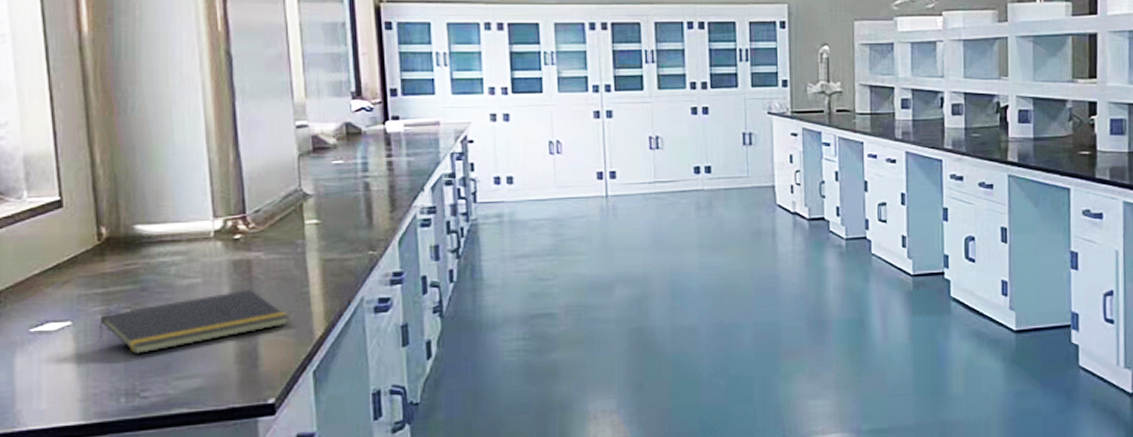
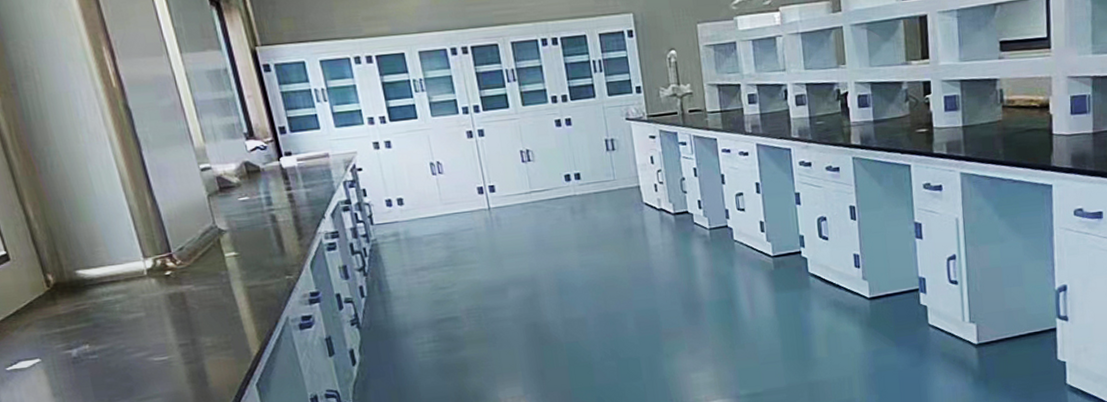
notepad: present [98,289,290,354] -> none [64,318,227,382]

